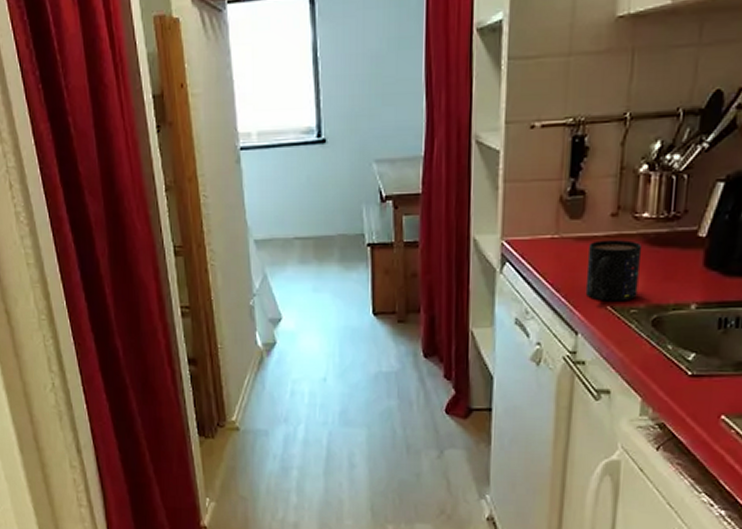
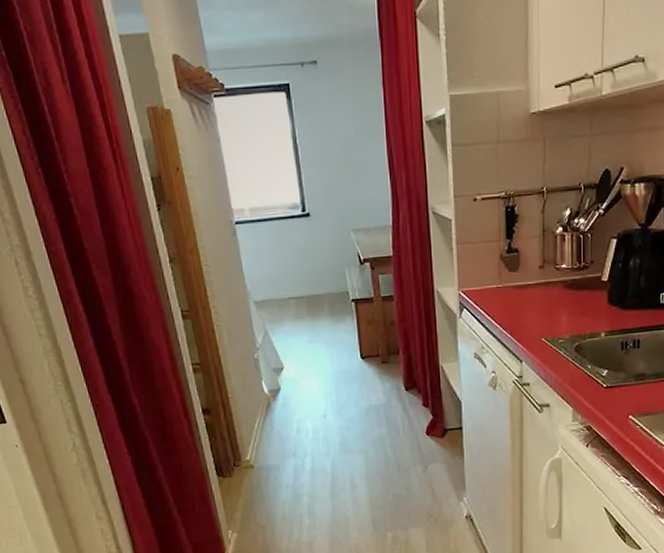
mug: present [585,240,643,301] -> none [524,286,564,335]

